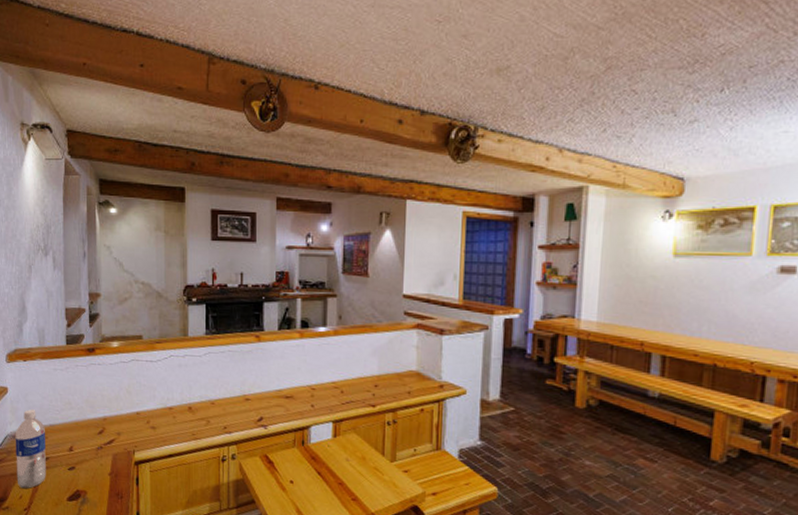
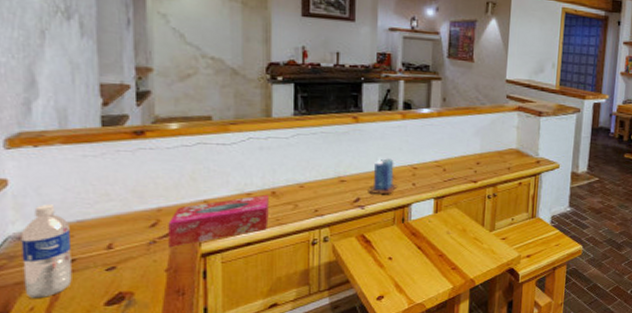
tissue box: none [111,409,186,454] -> present [168,194,269,248]
candle: none [270,376,297,415] -> present [368,157,398,194]

